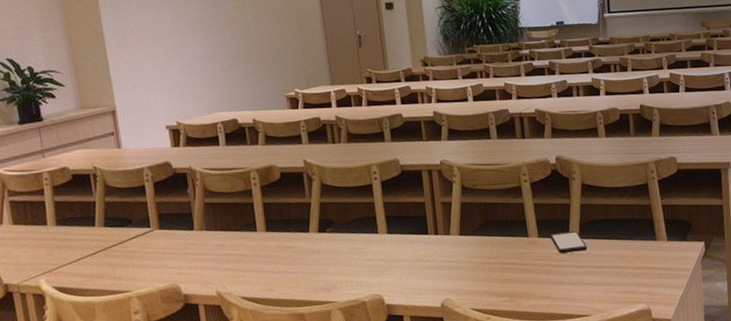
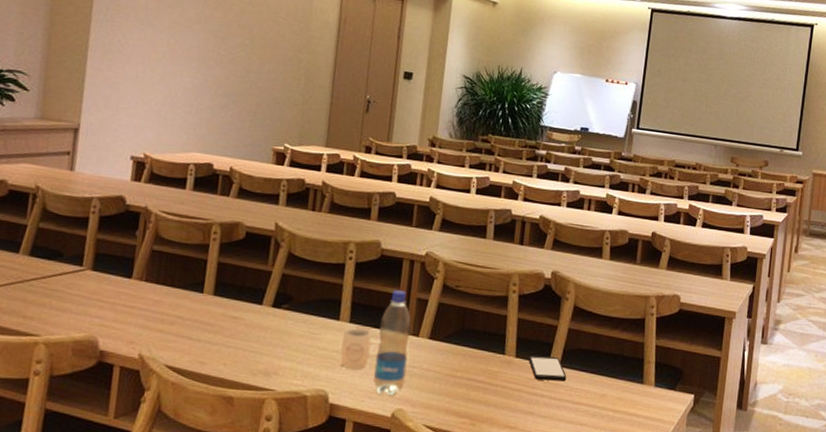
mug: none [384,237,419,273] -> present [340,328,381,369]
bottle: none [413,198,446,289] -> present [373,290,412,395]

